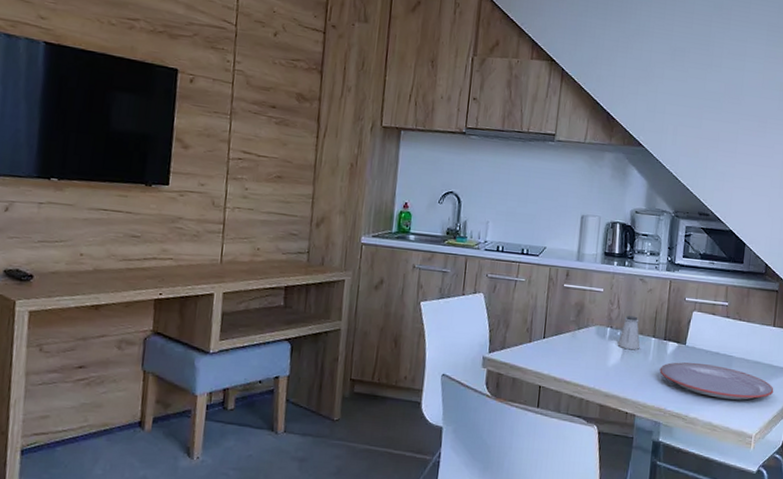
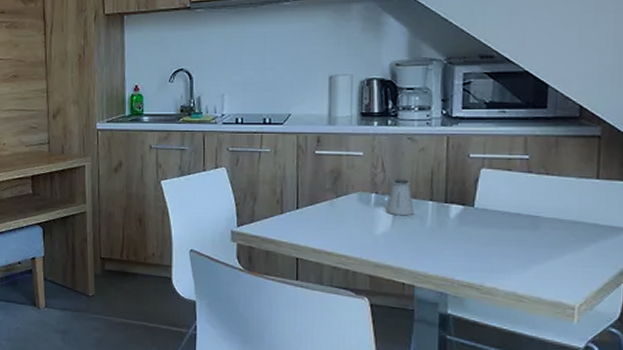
plate: present [659,362,774,400] -> none [442,226,603,267]

